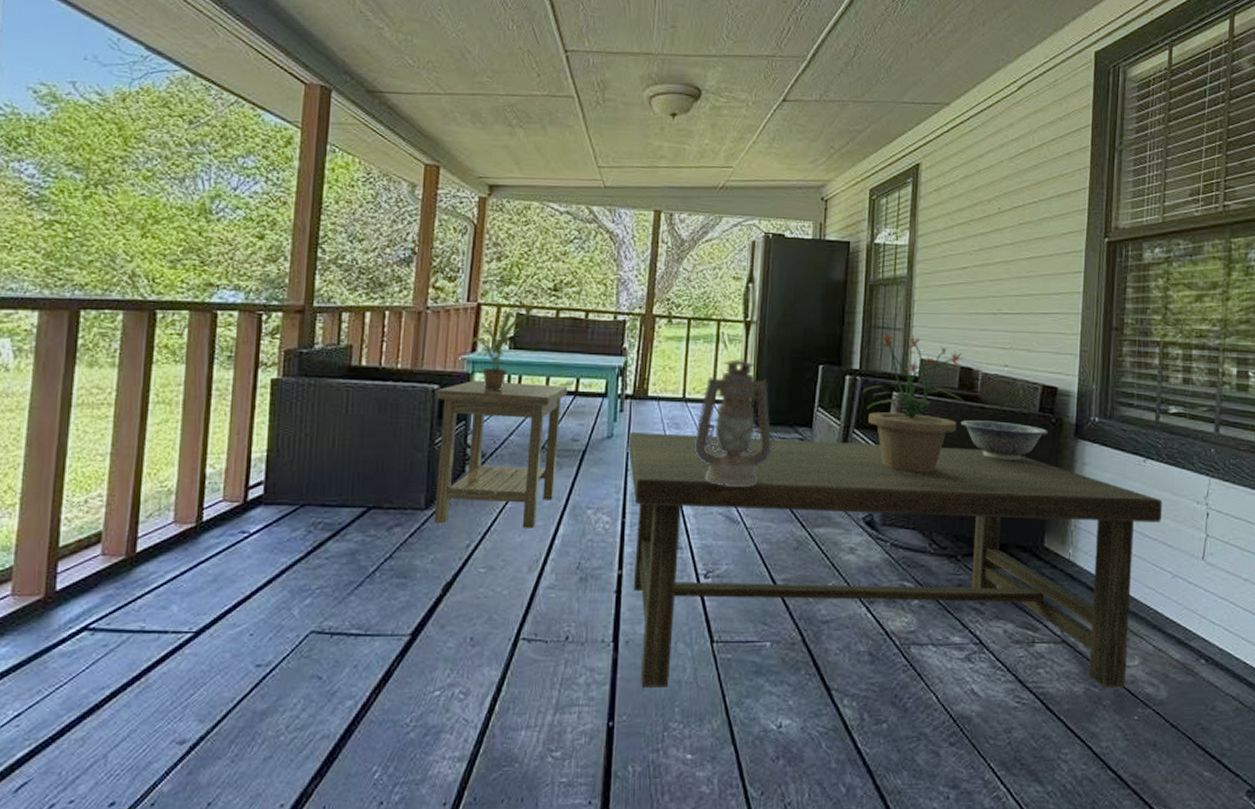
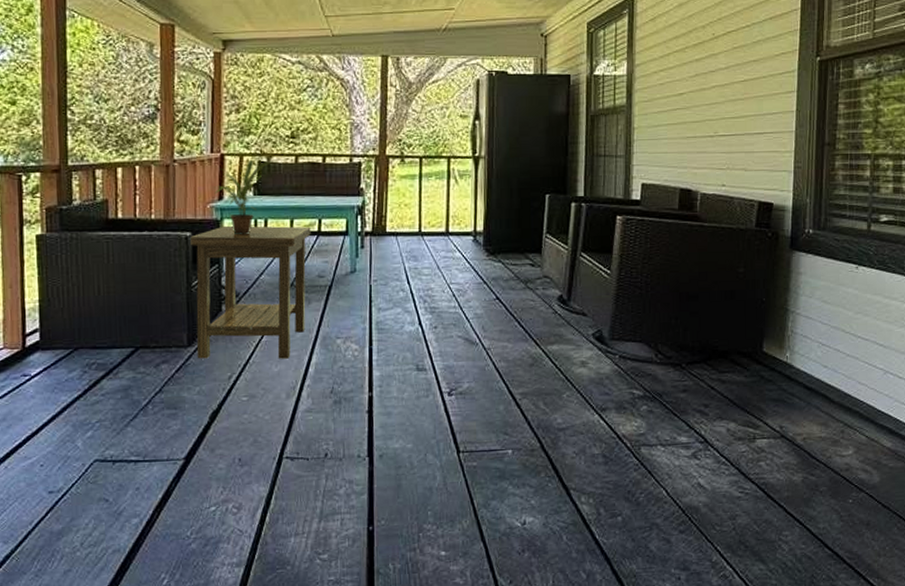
coffee table: present [629,433,1162,688] -> none [371,264,874,495]
lantern: present [693,358,772,486] -> none [431,192,505,312]
potted plant: present [861,331,970,473] -> none [587,159,690,290]
decorative bowl: present [960,420,1048,461] -> none [681,238,765,274]

